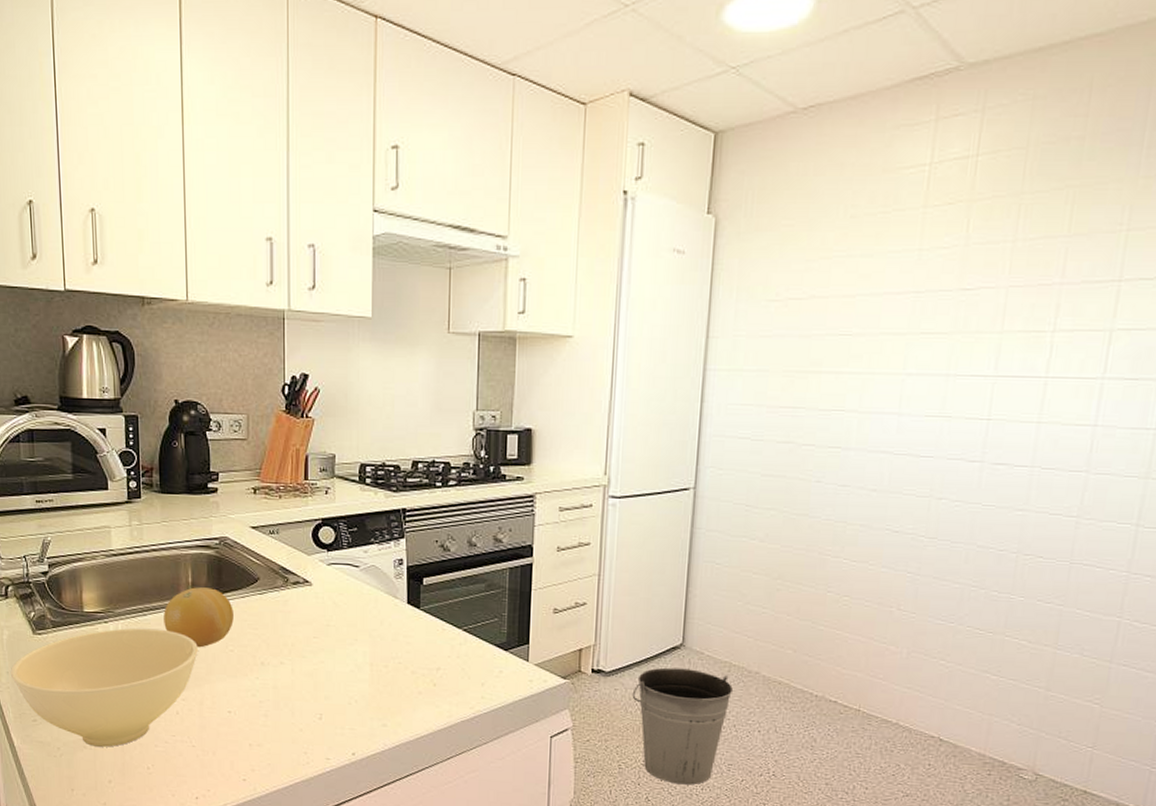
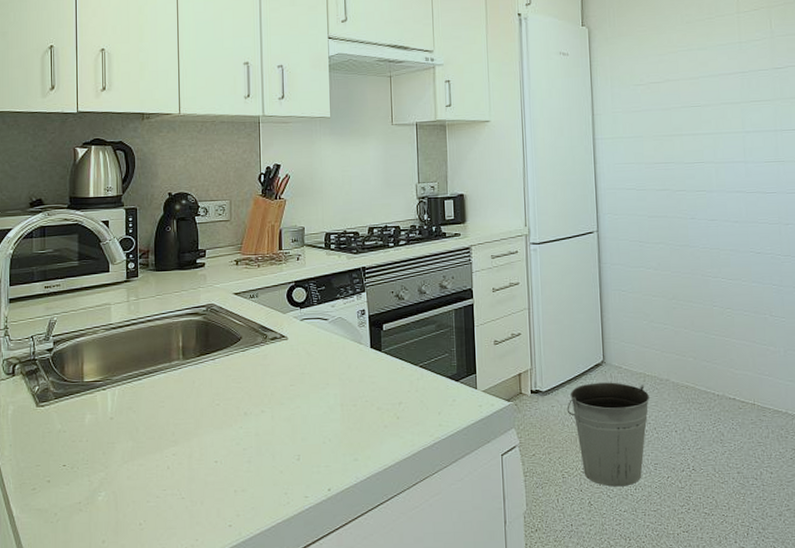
bowl: present [10,628,198,747] -> none [13,391,187,508]
fruit: present [164,587,234,648] -> none [157,350,219,405]

